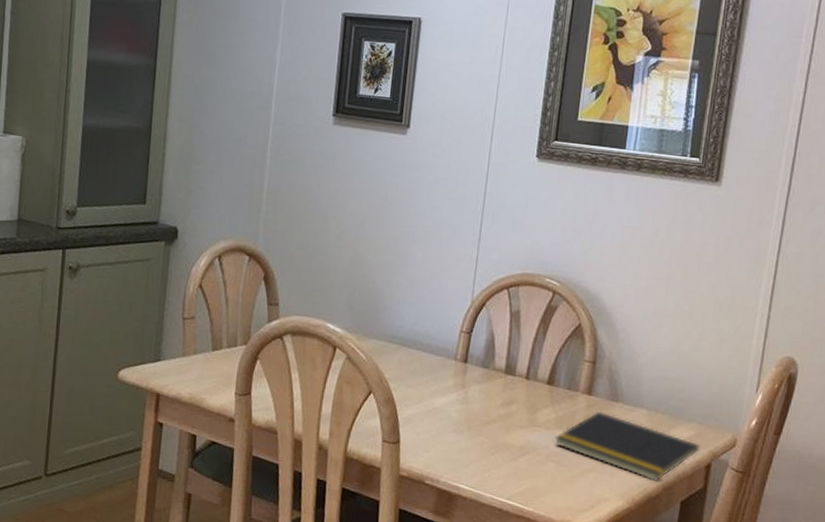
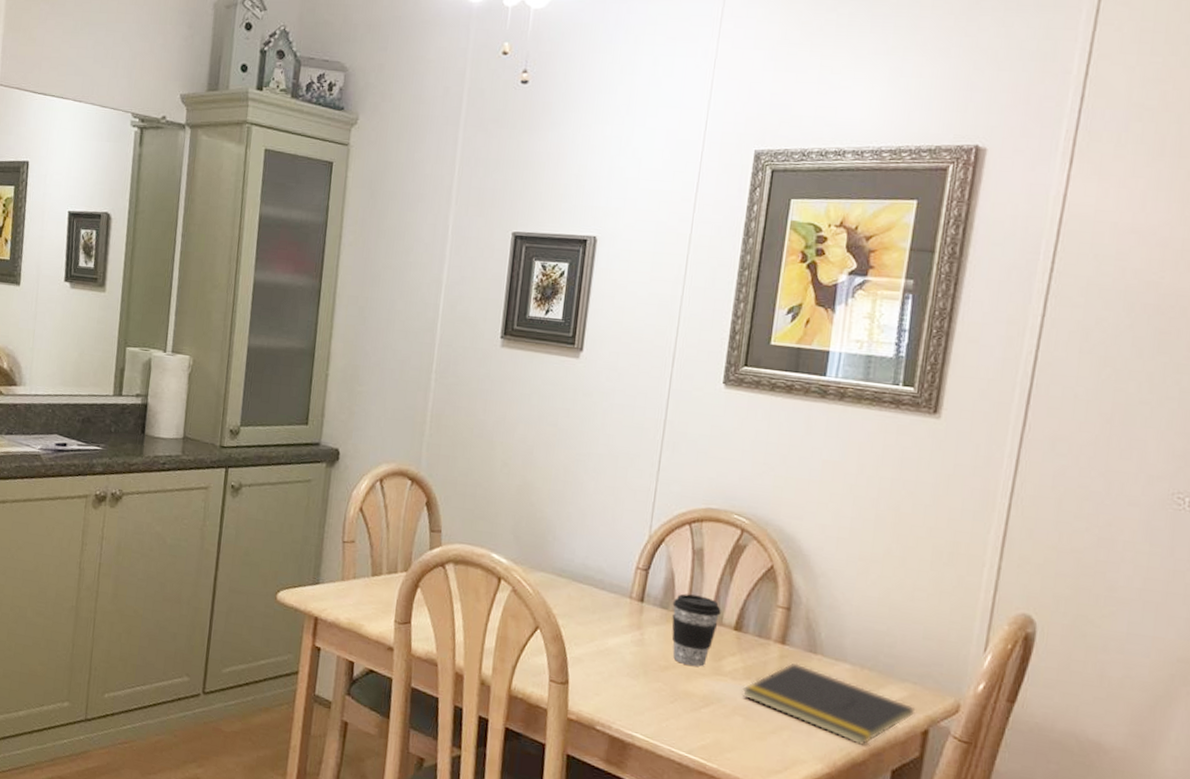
coffee cup: none [492,353,536,420] -> present [671,593,721,667]

